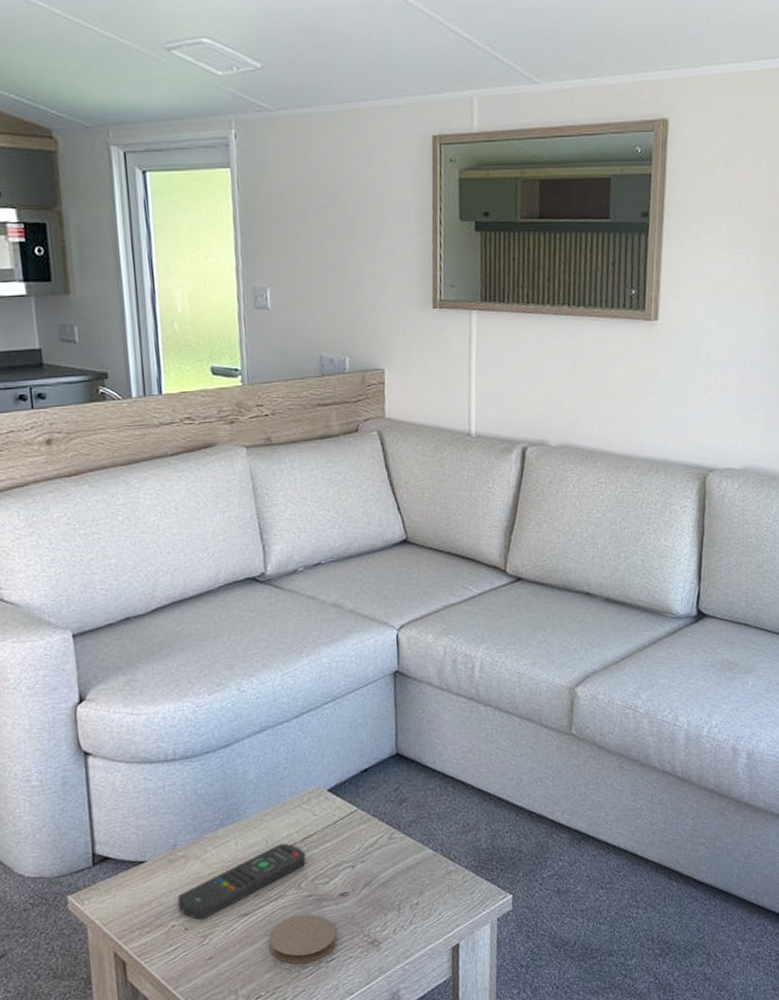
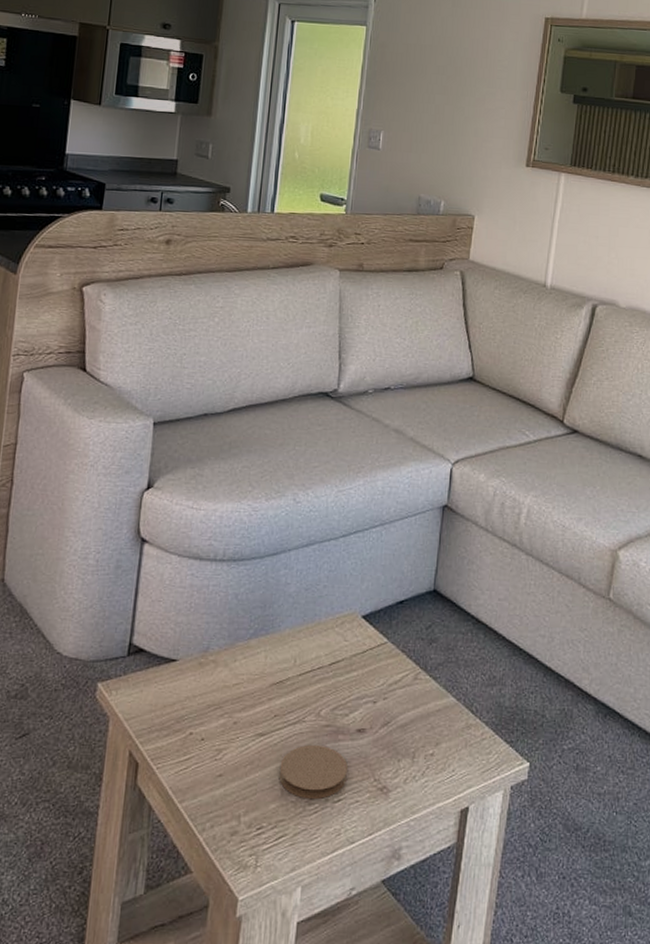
remote control: present [177,843,306,919] -> none [199,665,330,731]

